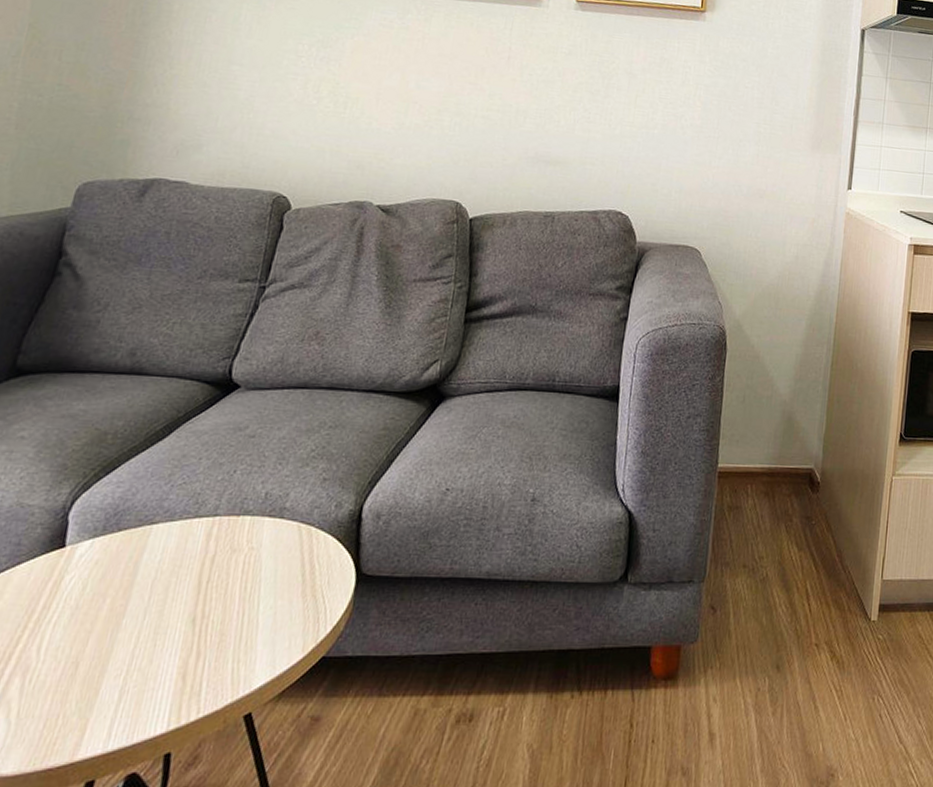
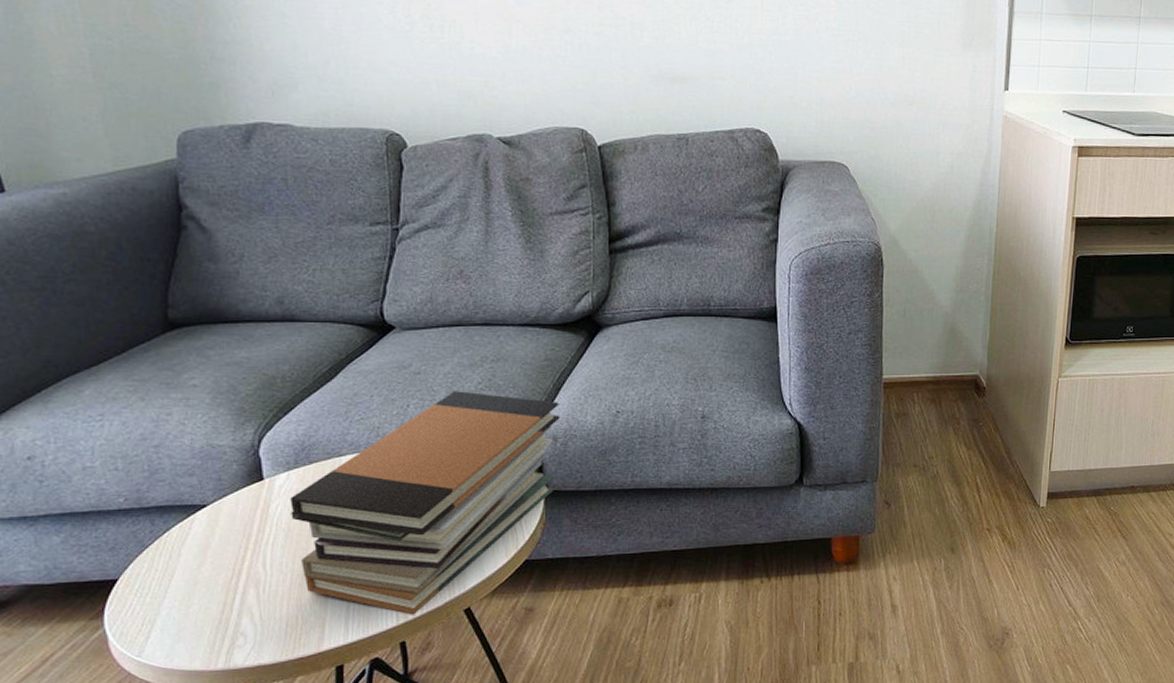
book stack: none [77,457,389,720] -> present [290,391,560,615]

